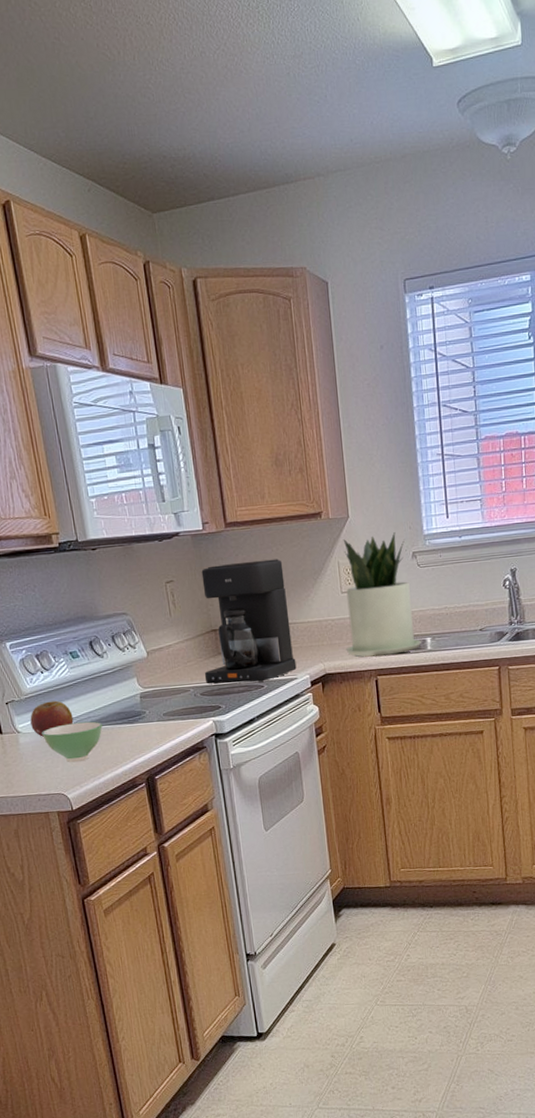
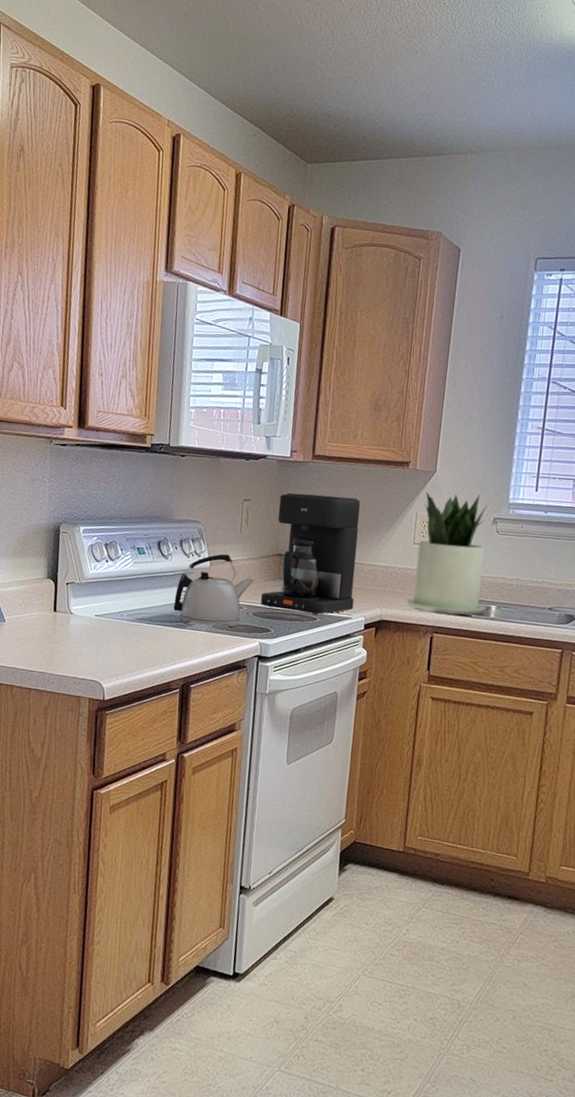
fruit: present [30,700,74,737] -> none [84,590,126,623]
bowl: present [41,721,103,763] -> none [92,615,153,655]
kettle: none [119,640,194,718] -> present [173,554,254,628]

